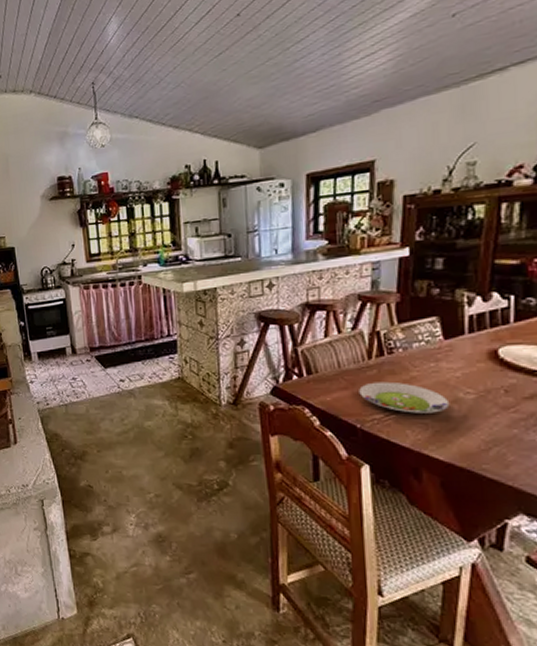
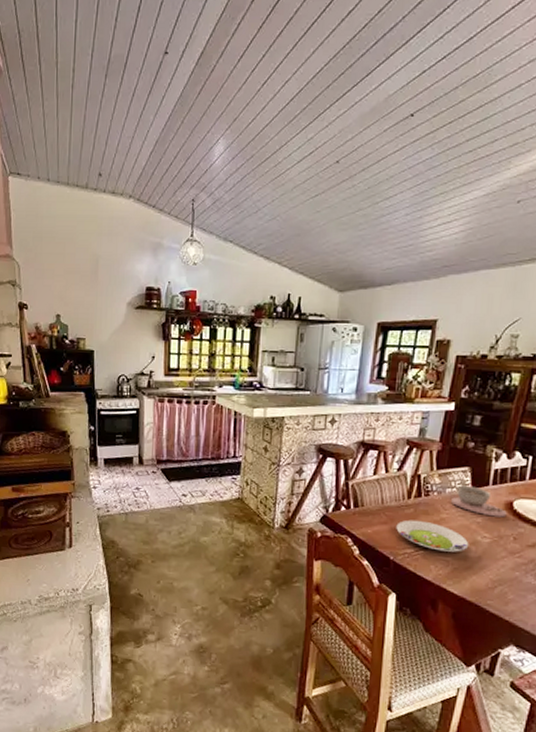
bowl: none [421,337,492,369] -> present [451,485,507,518]

